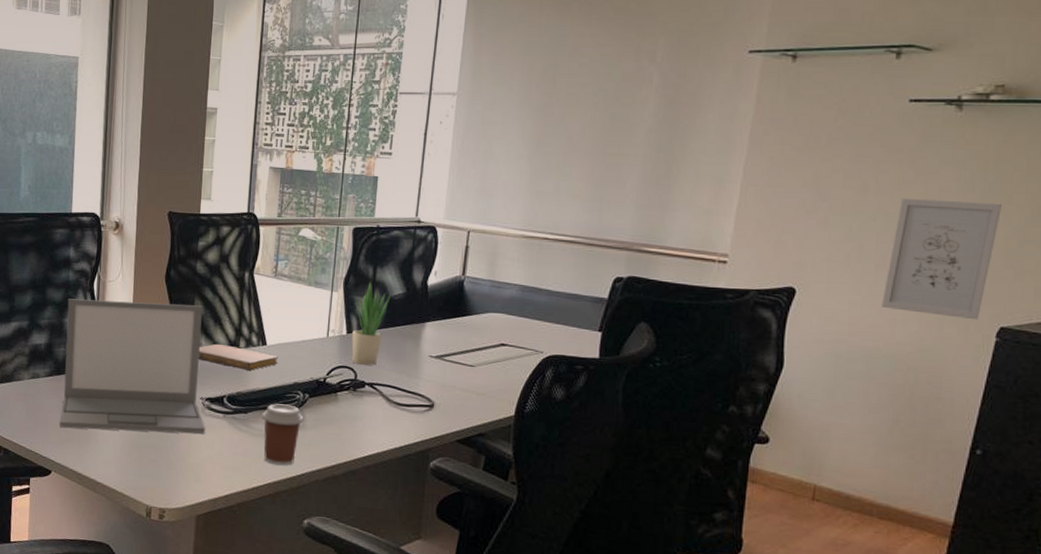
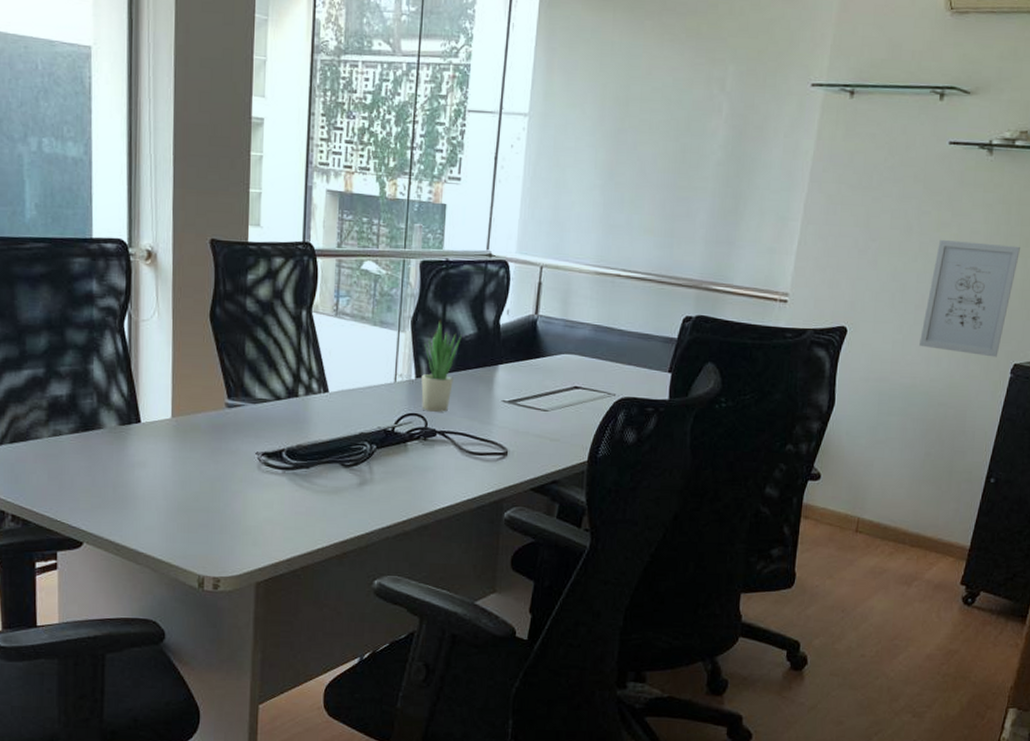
laptop: present [59,299,206,434] -> none [90,341,264,493]
notebook: present [198,343,279,371] -> none [251,391,342,421]
coffee cup: present [262,403,304,466] -> none [325,456,372,524]

